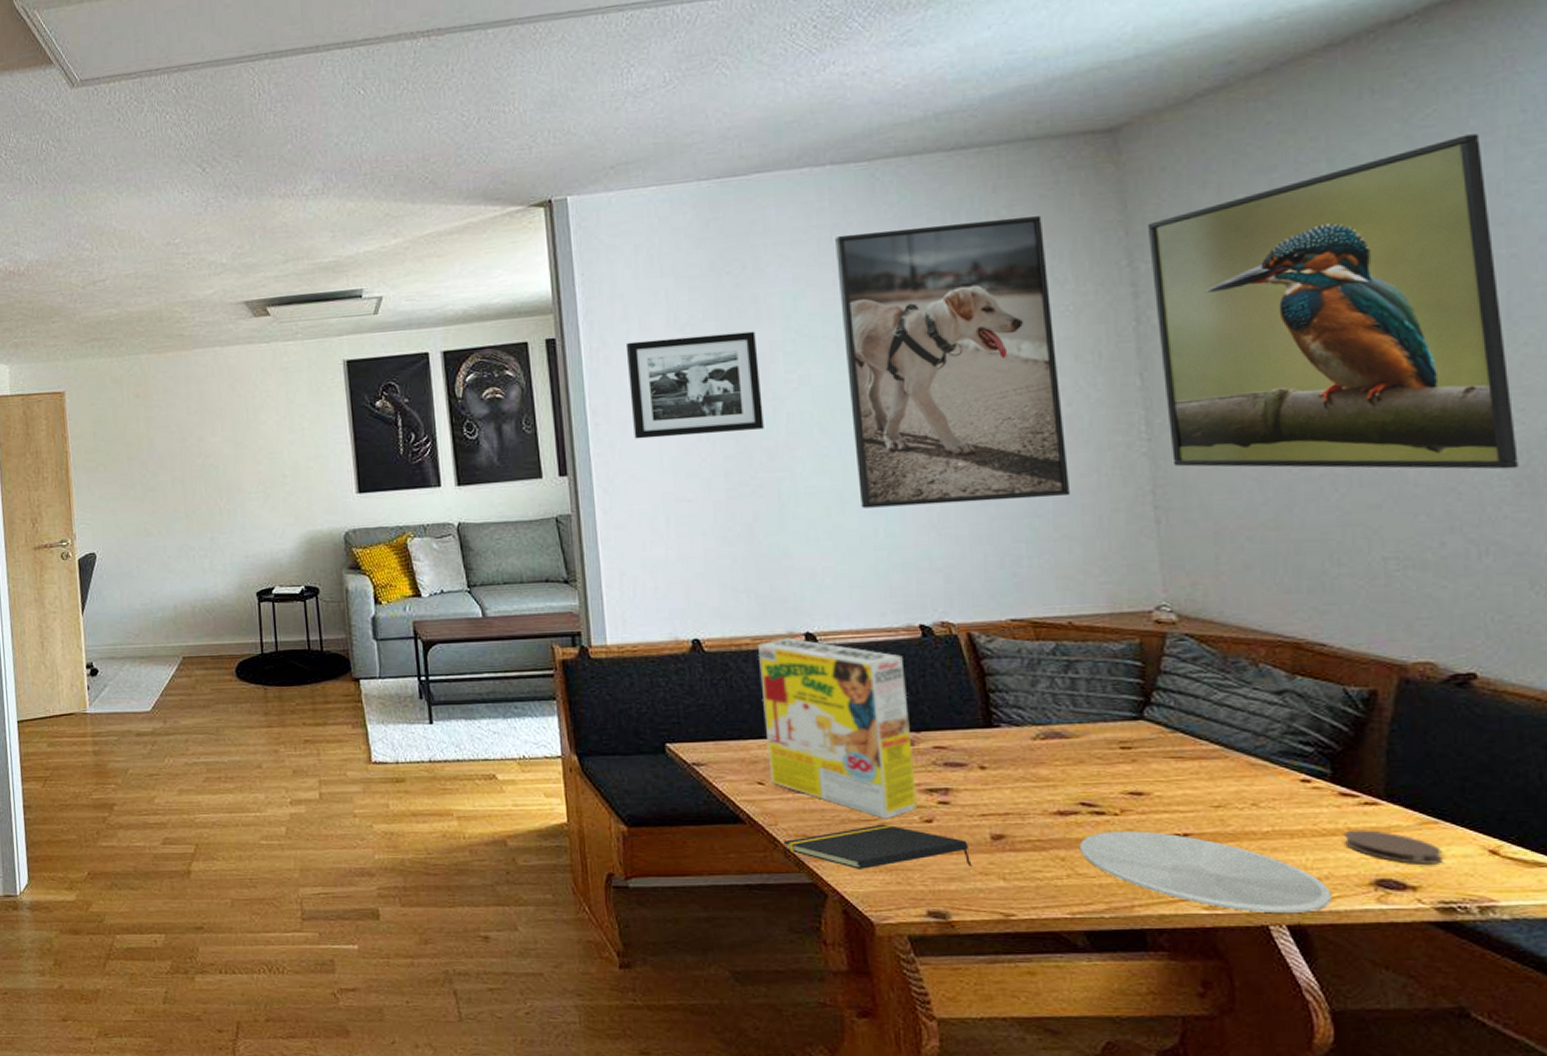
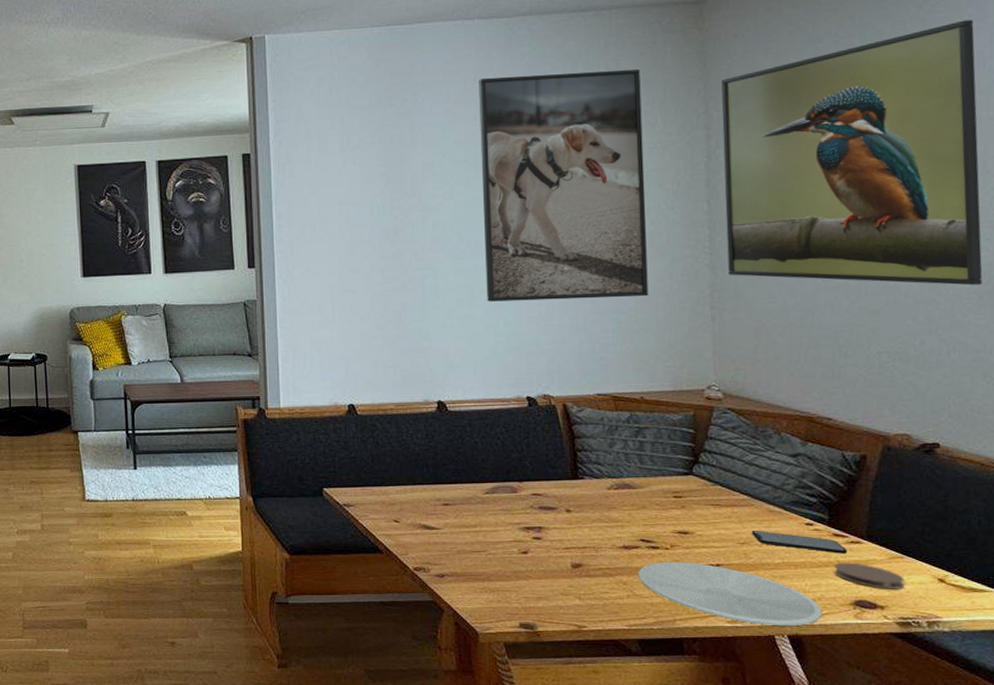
picture frame: present [625,331,764,439] -> none [307,154,414,240]
cereal box: present [757,637,918,819] -> none [399,405,518,551]
notepad: present [784,824,972,869] -> none [412,554,556,590]
smartphone: none [1229,790,1360,819] -> present [752,531,847,554]

